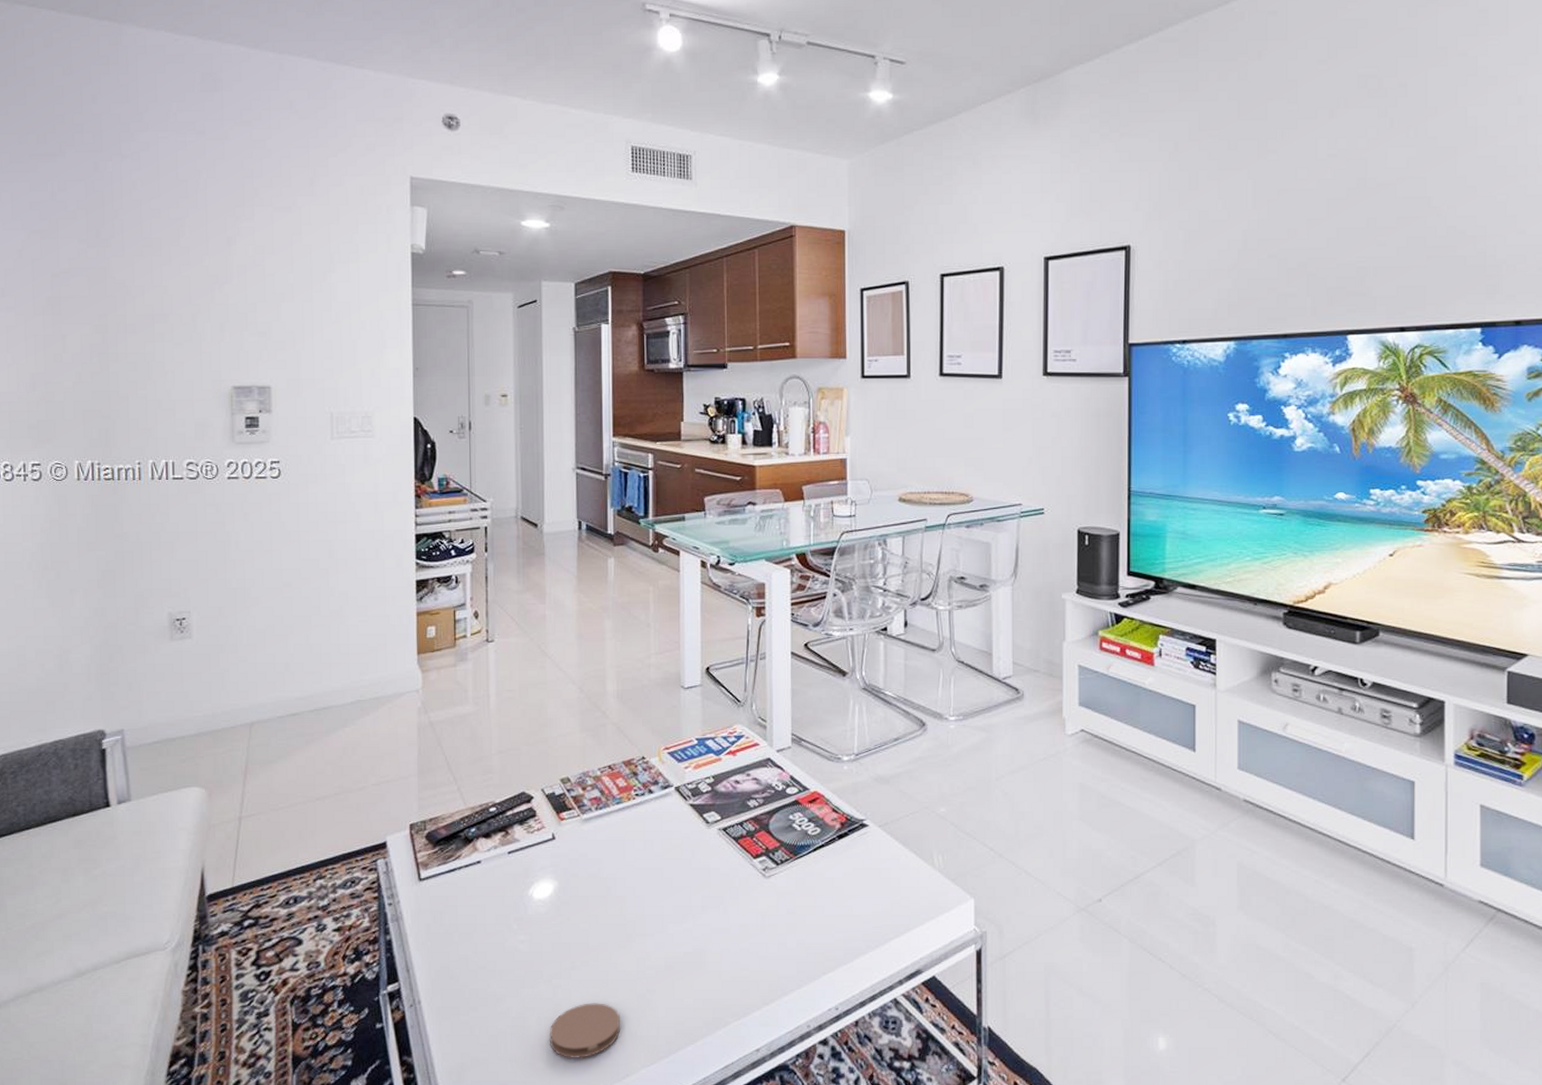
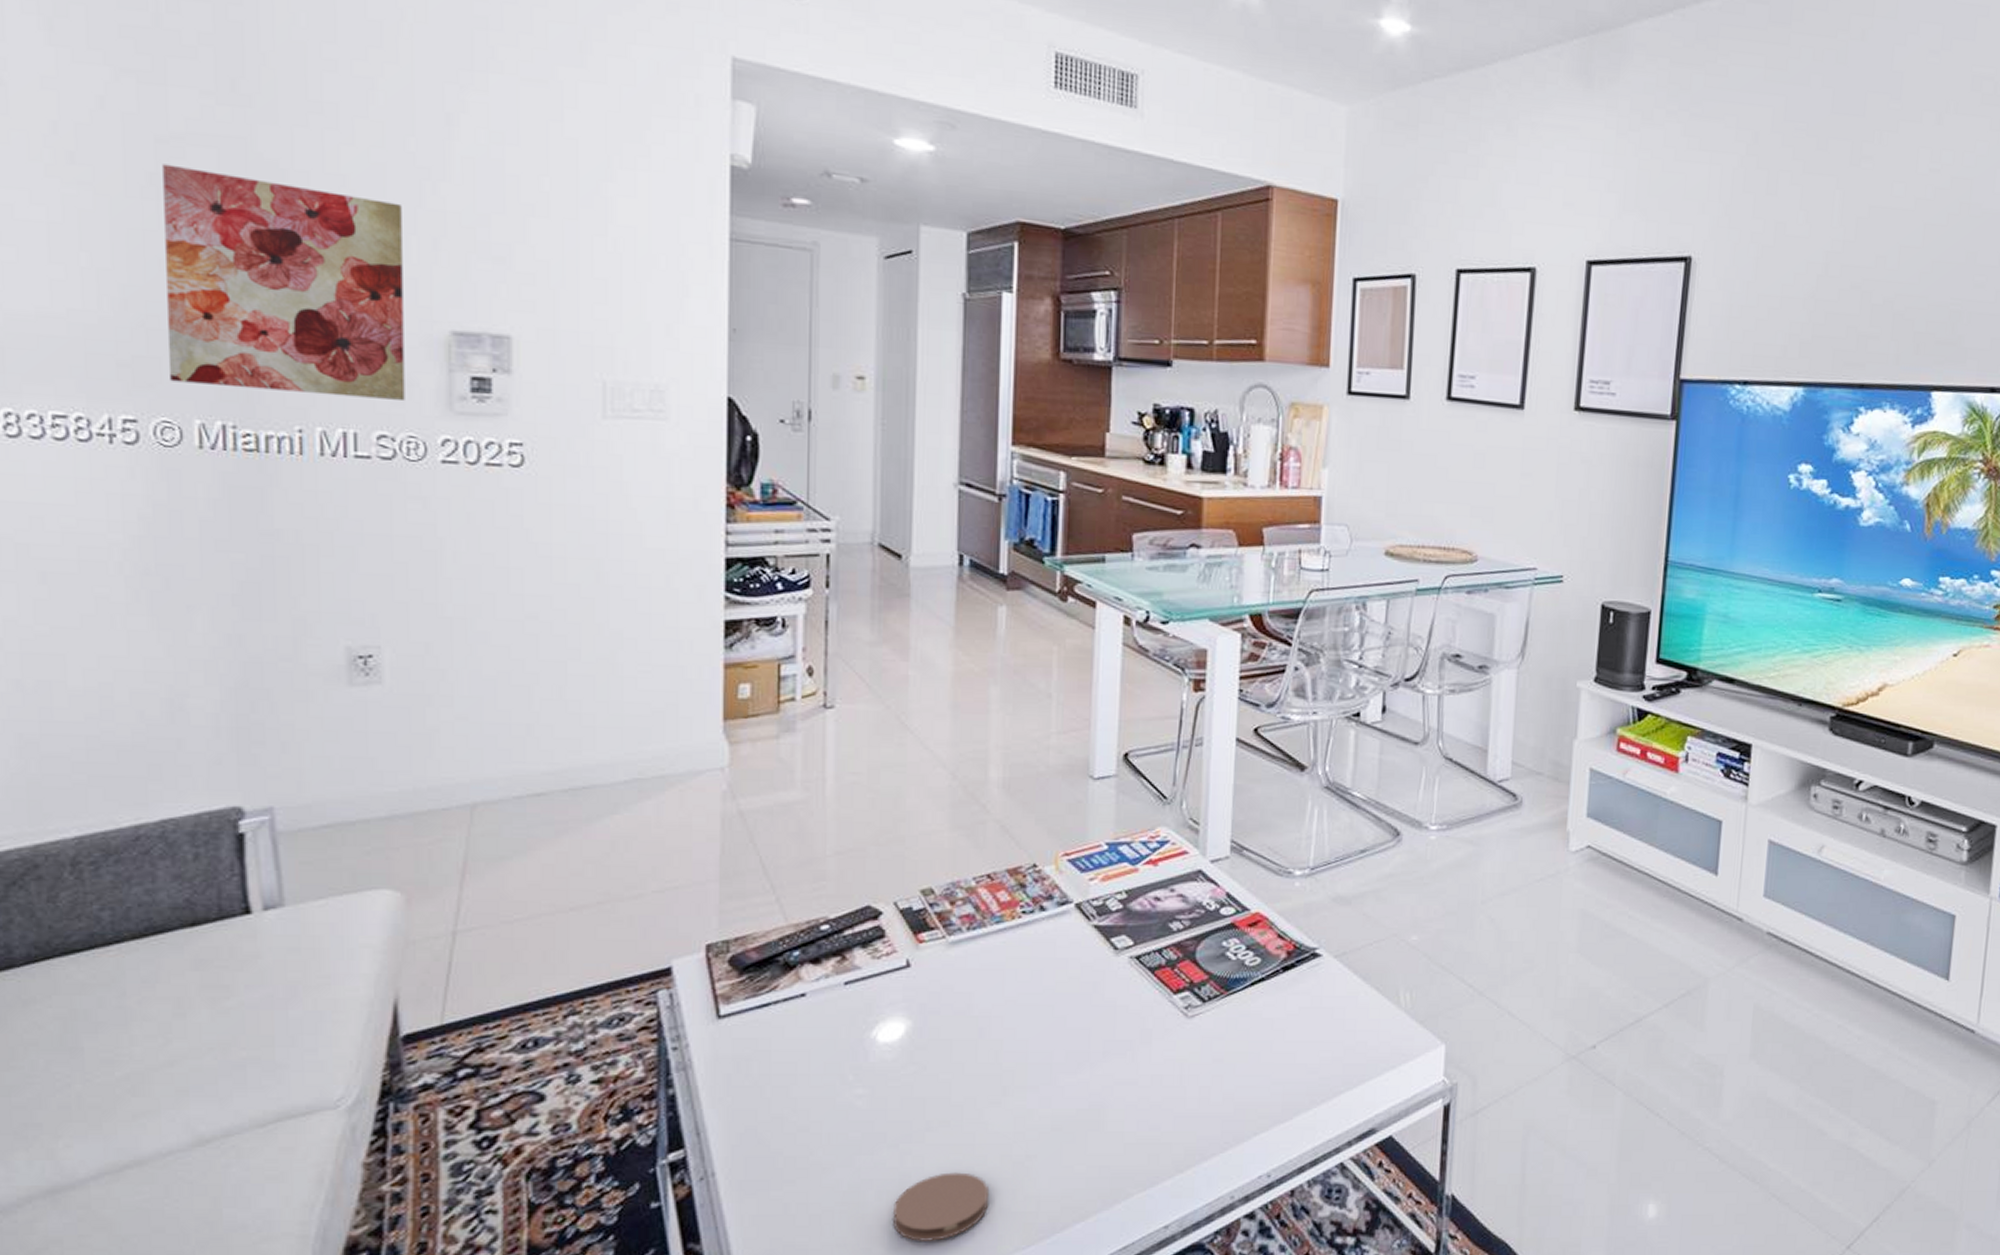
wall art: none [56,290,204,437] -> present [162,164,405,400]

